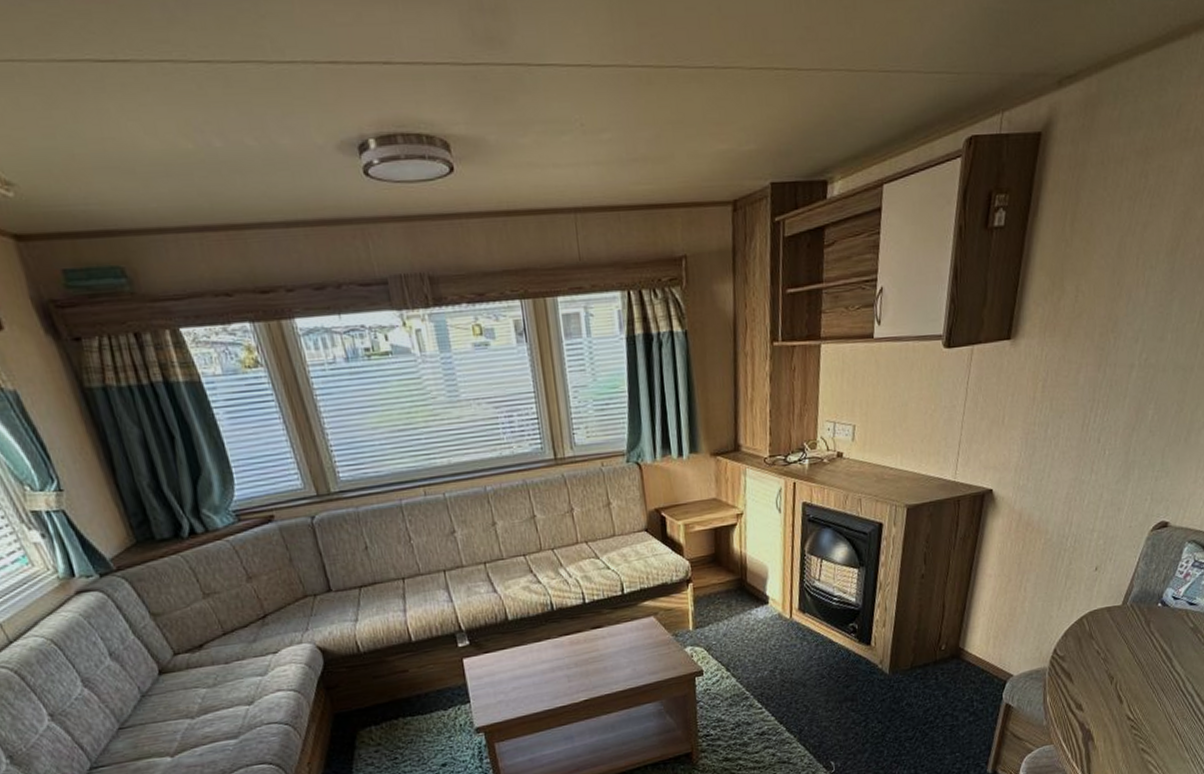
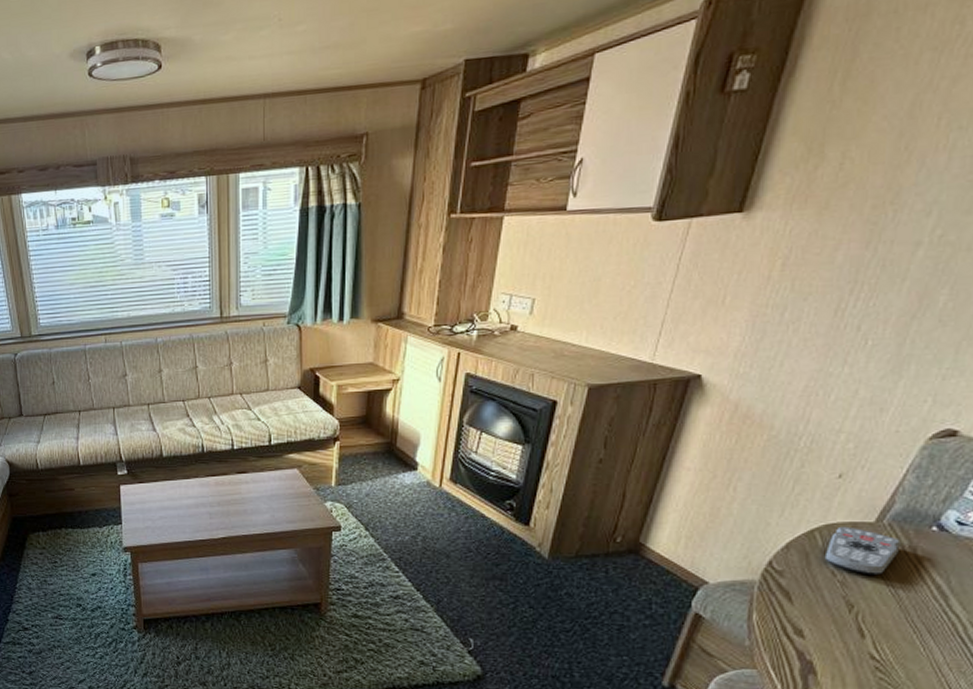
remote control: none [1091,611,1140,650] -> present [824,526,901,576]

